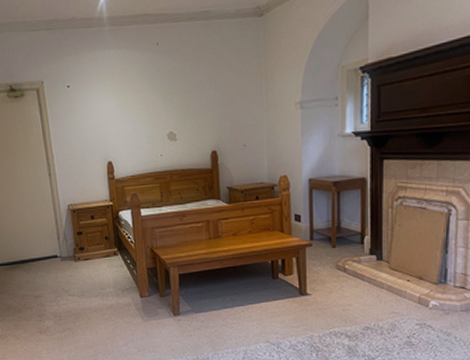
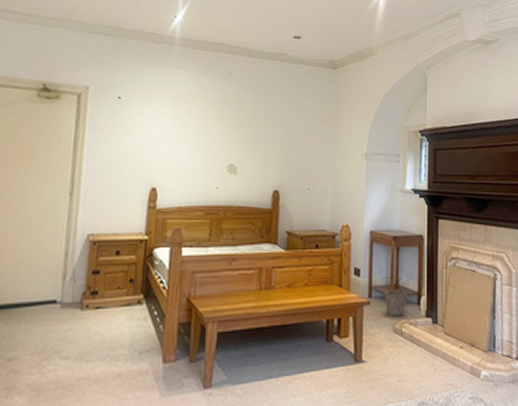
bucket: none [326,221,351,256] -> present [384,279,408,317]

